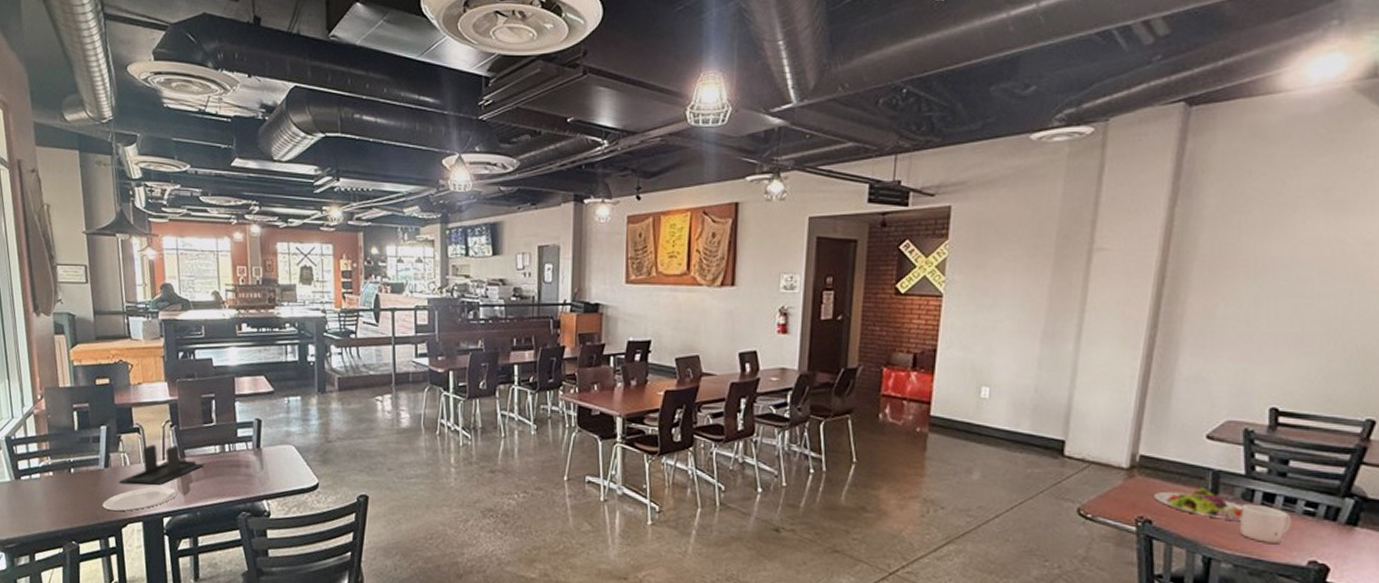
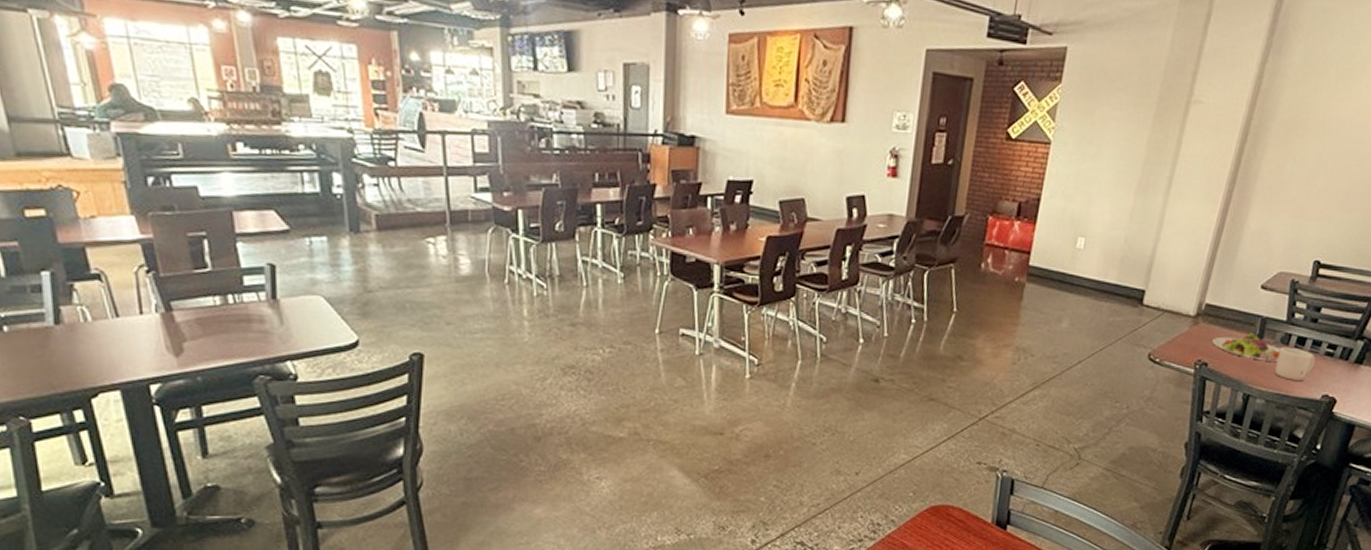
plate: present [102,486,177,512] -> none [57,347,166,379]
napkin holder: present [119,444,203,485] -> none [78,295,199,345]

